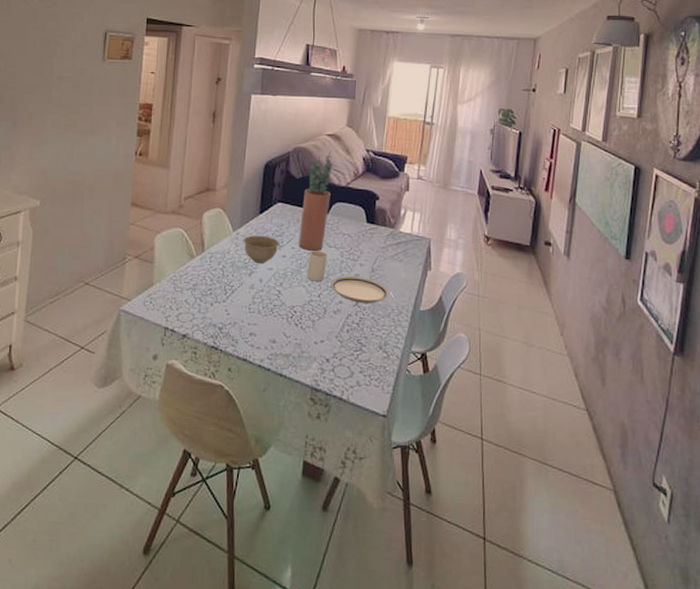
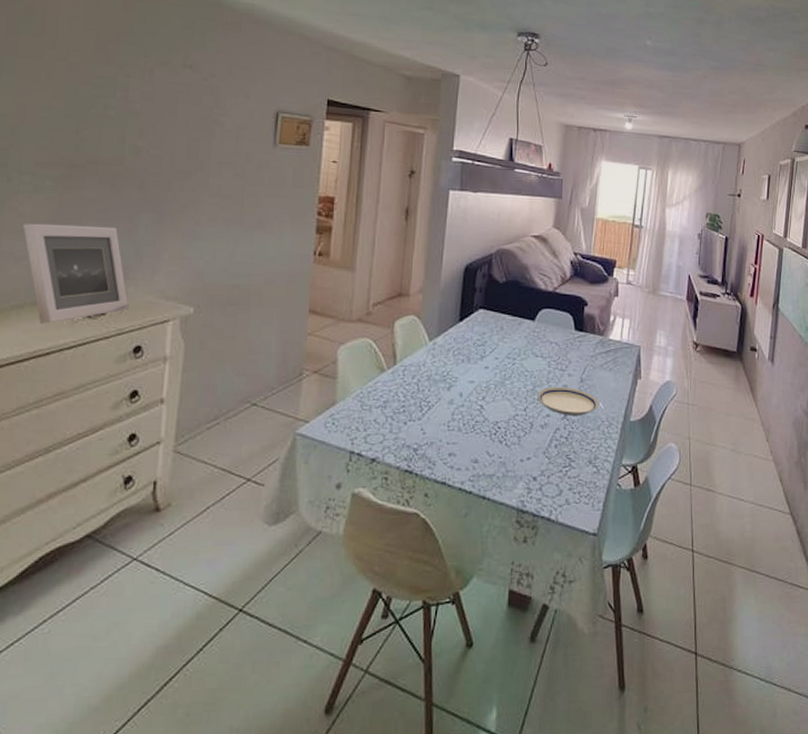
bowl: present [243,235,280,263] -> none [441,345,482,376]
vase: present [298,150,333,251] -> none [502,252,539,361]
cup: present [307,251,327,282] -> none [512,361,534,394]

